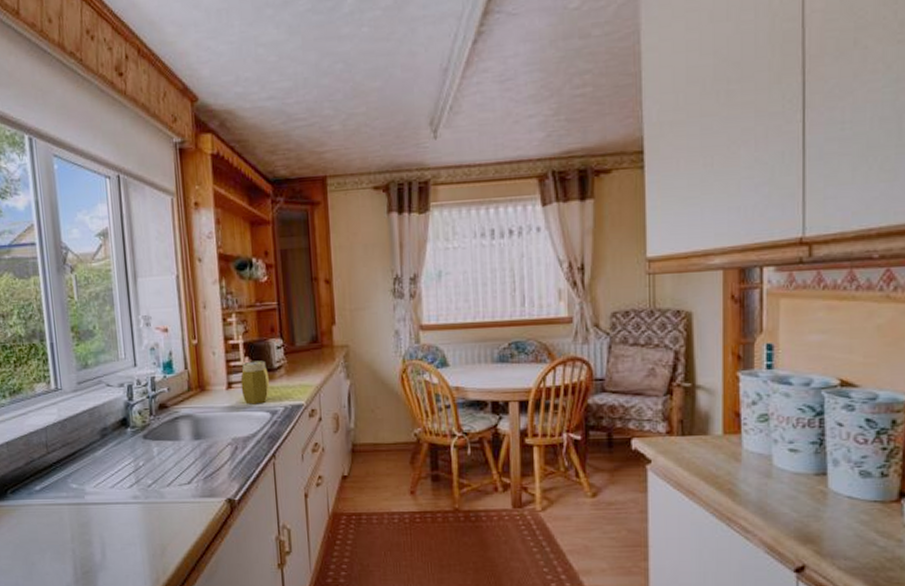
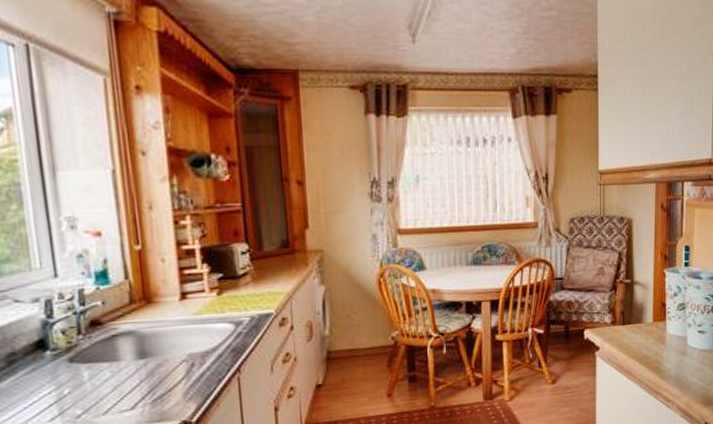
jar: present [240,360,270,405] -> none [197,267,234,316]

